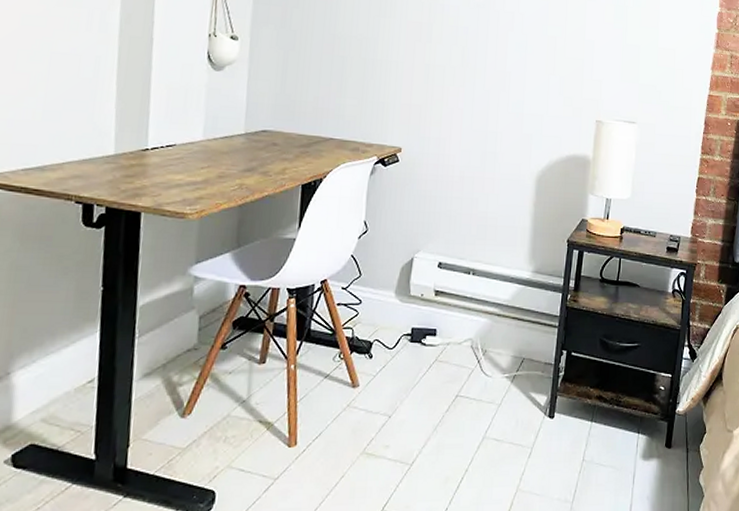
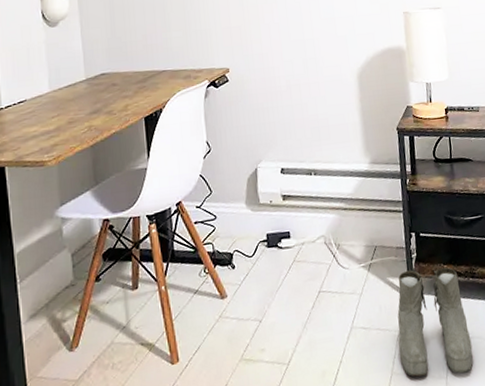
boots: none [528,388,604,501] -> present [397,267,473,378]

